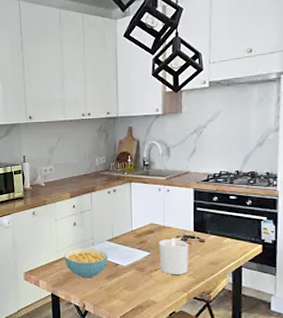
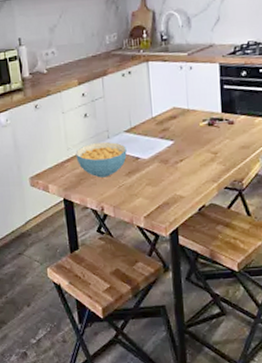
candle: present [159,237,189,275] -> none [183,121,218,164]

